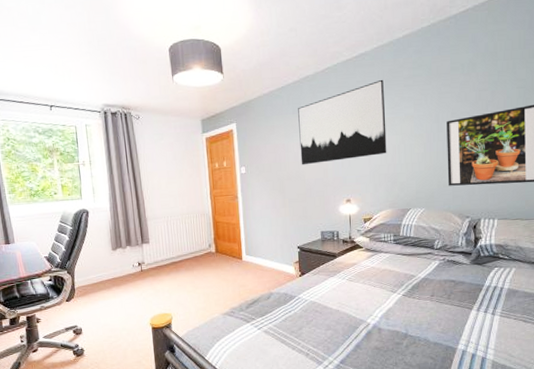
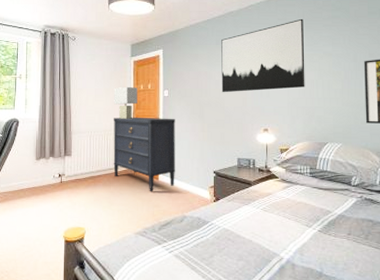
lamp: none [187,165,214,201] -> present [114,86,138,119]
dresser: none [190,196,259,273] -> present [113,117,175,192]

